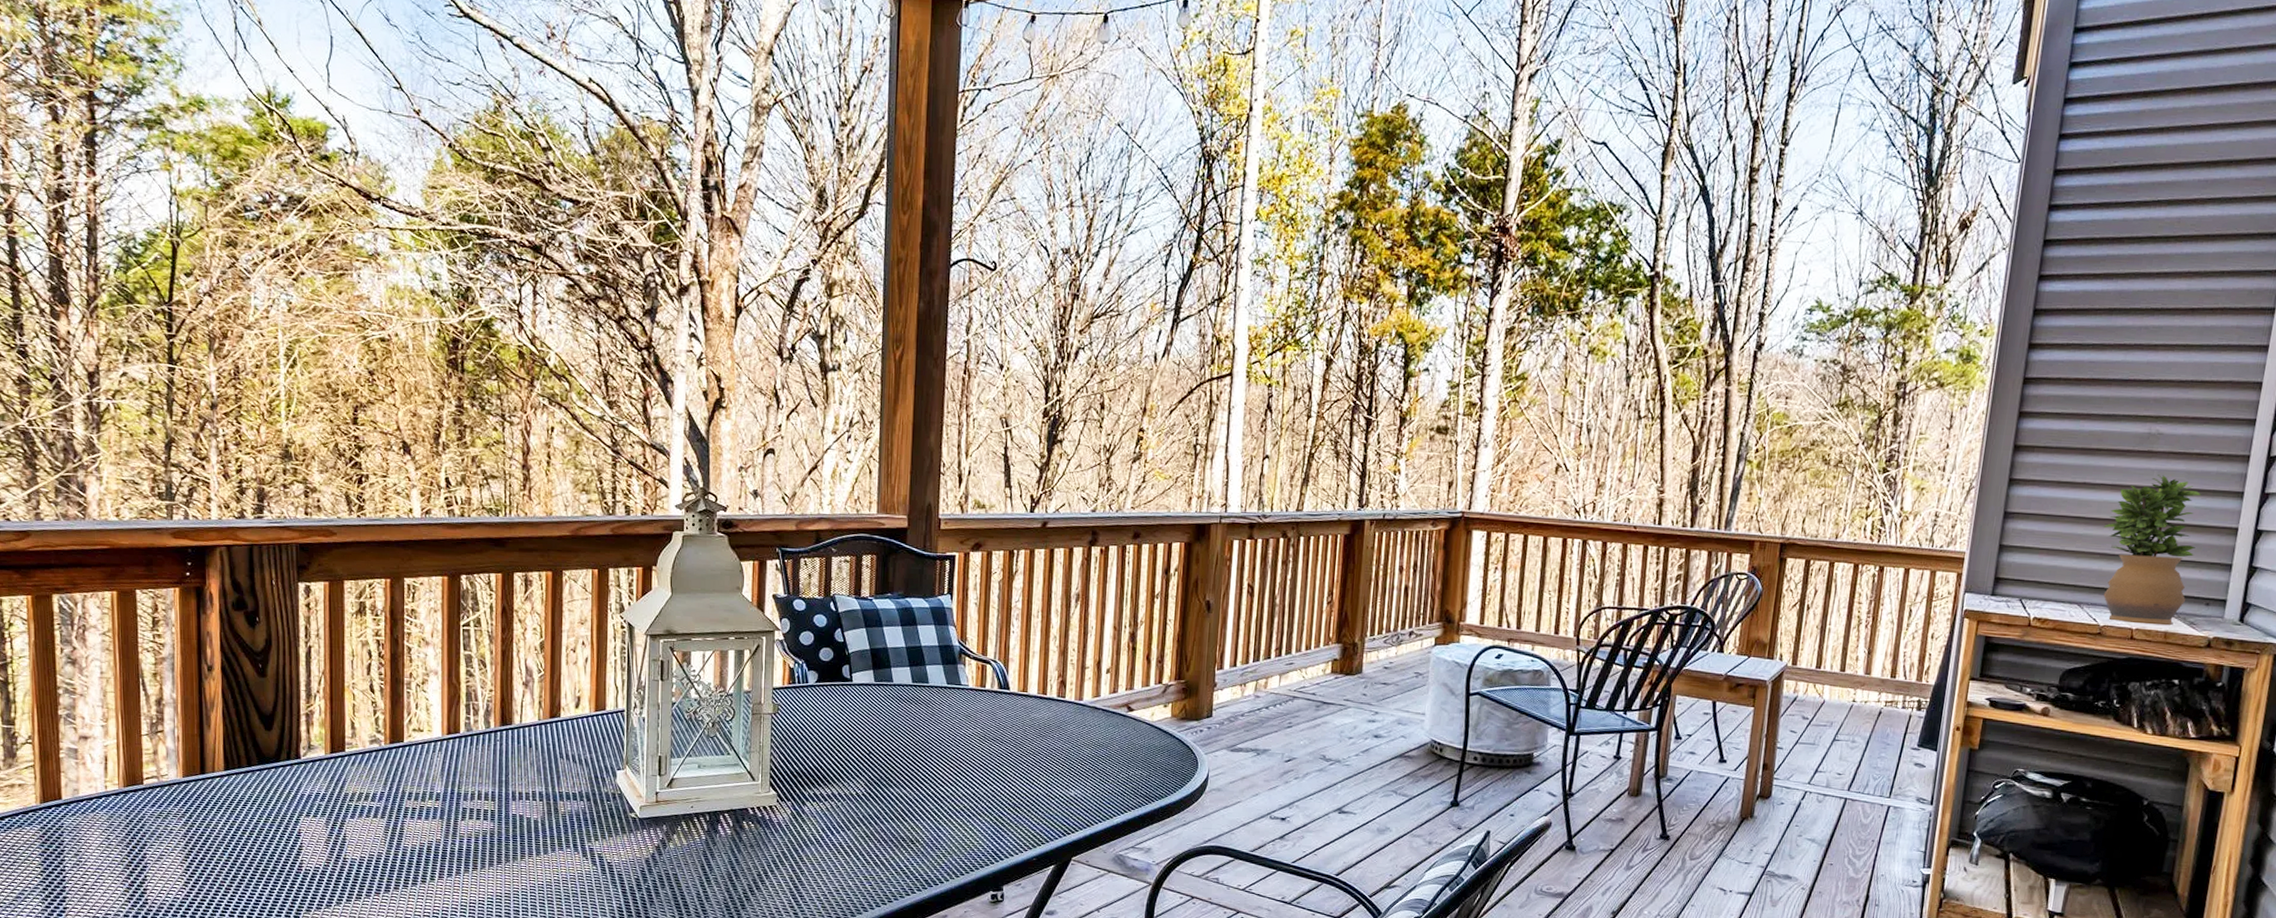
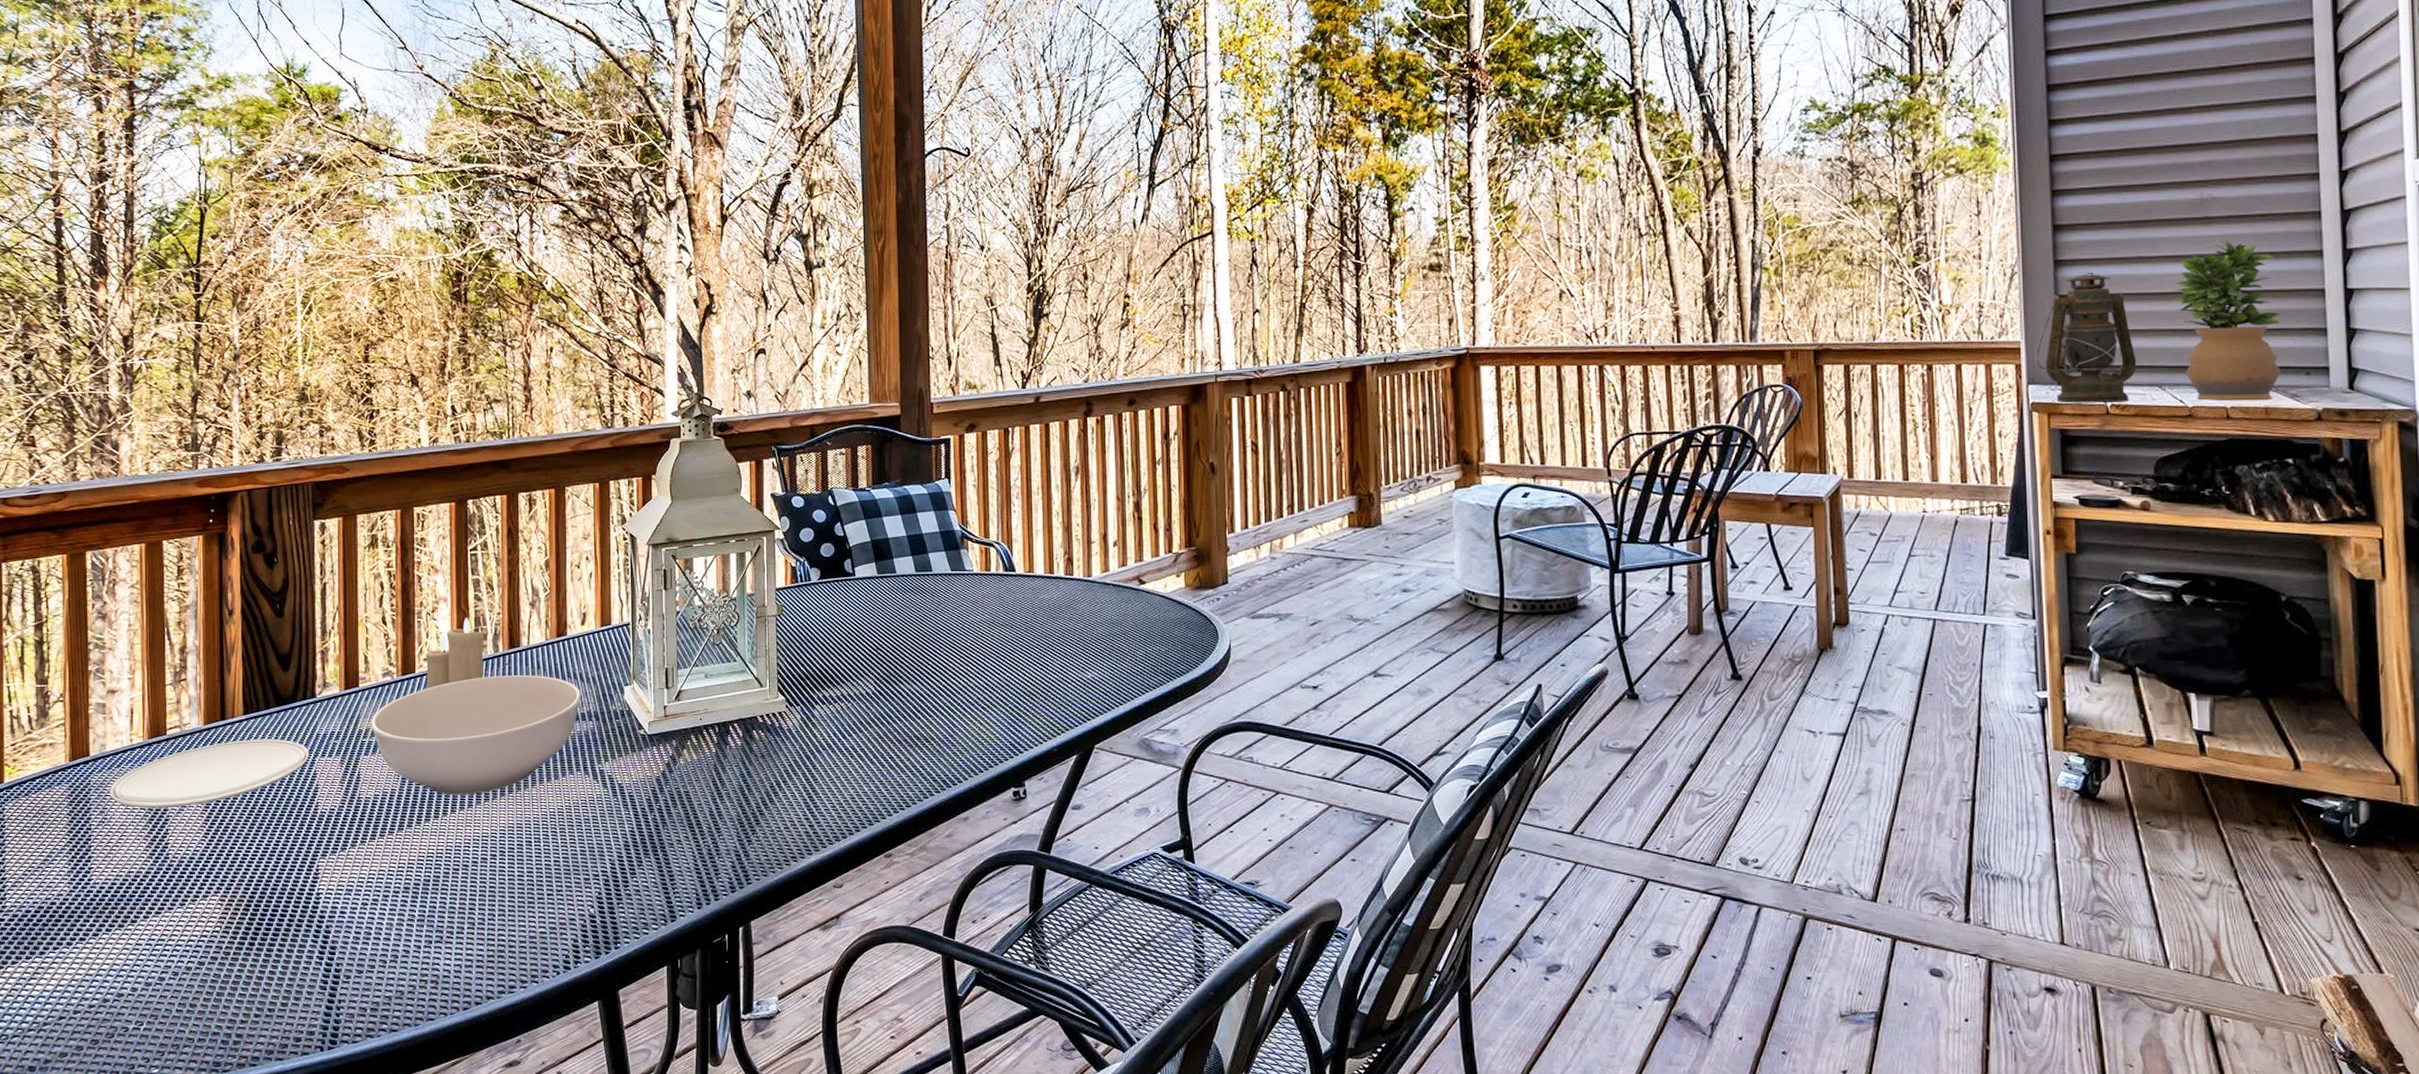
plate: none [84,794,293,856] -> present [110,739,309,808]
bowl: none [356,750,574,863] -> present [370,675,582,795]
candle: none [414,692,475,759] -> present [425,618,484,689]
lantern: none [1975,493,2065,616] -> present [2035,273,2137,403]

